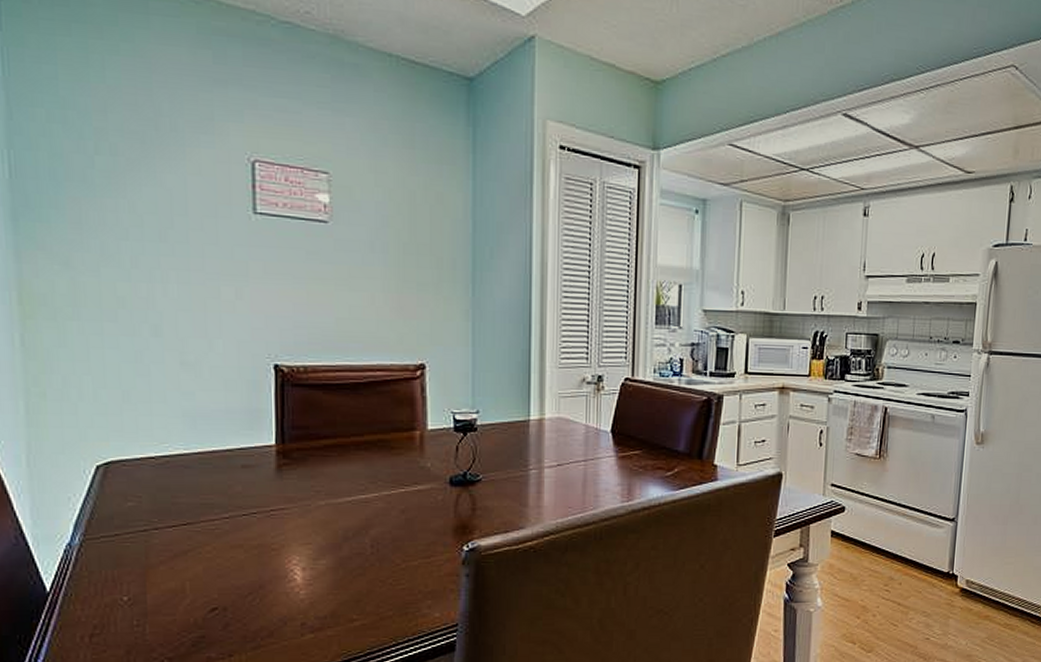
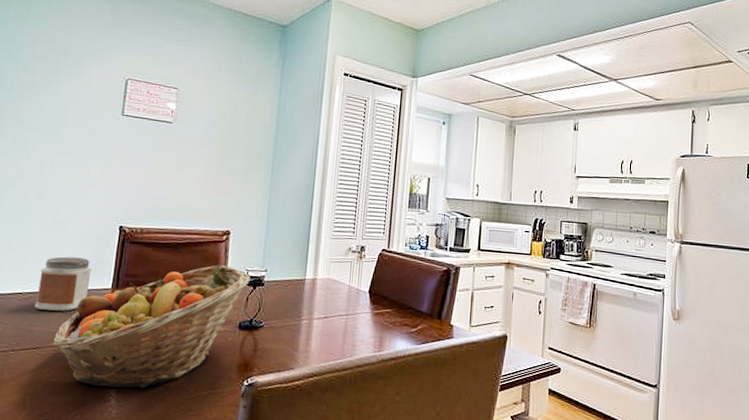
jar: none [175,408,245,477] -> present [35,256,92,311]
fruit basket: none [207,408,460,565] -> present [52,265,251,388]

